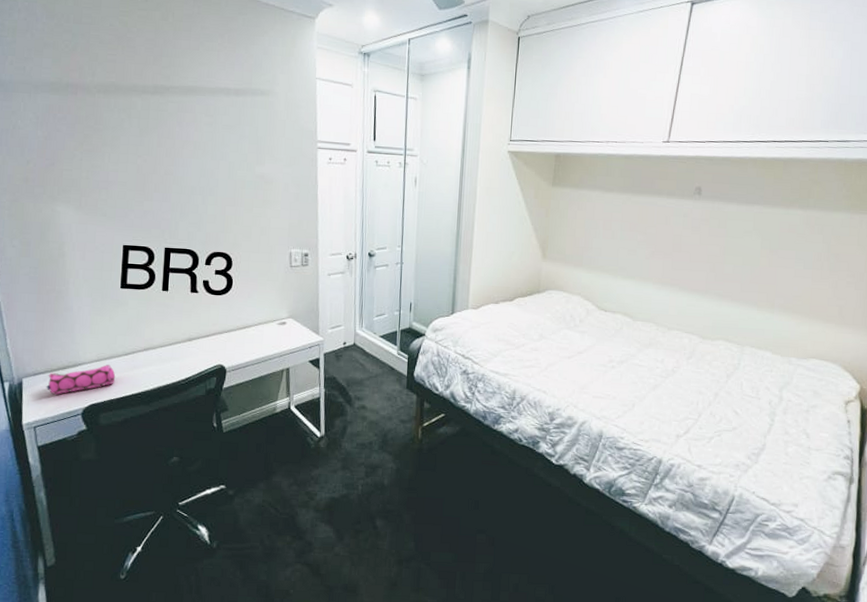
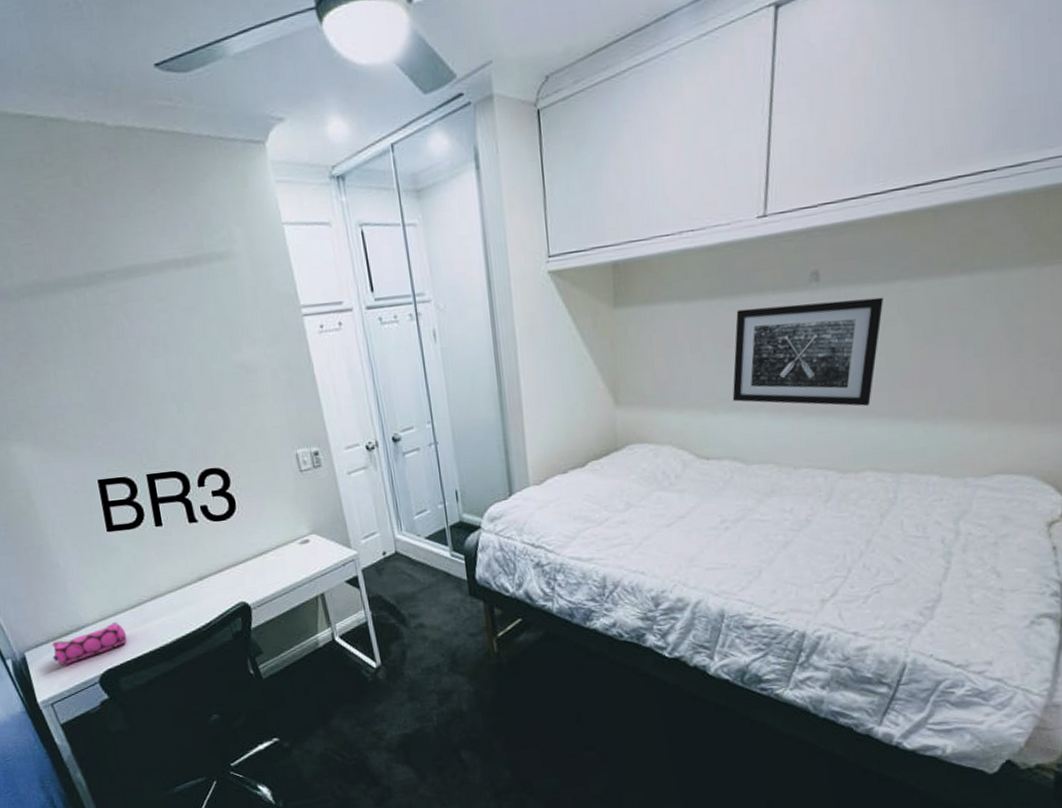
wall art: none [629,204,744,291] -> present [732,297,883,406]

